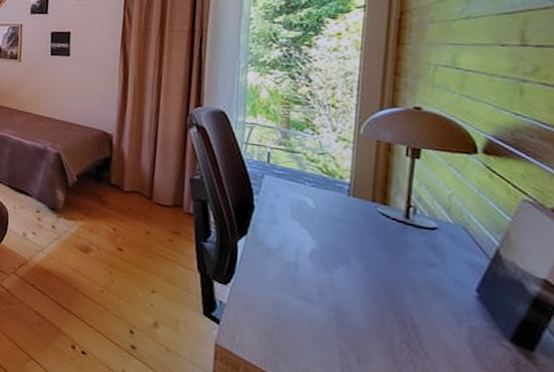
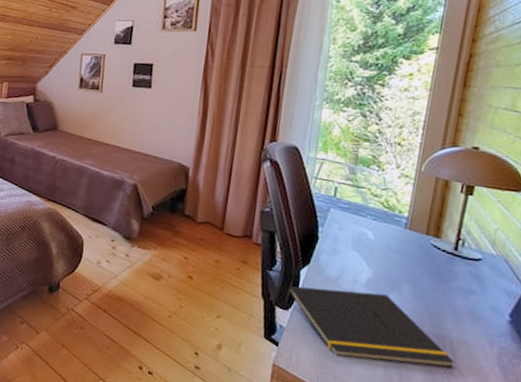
notepad: none [223,258,419,350] -> present [284,286,455,368]

